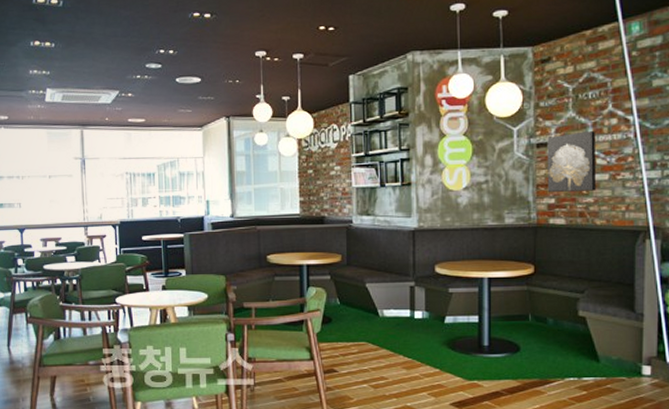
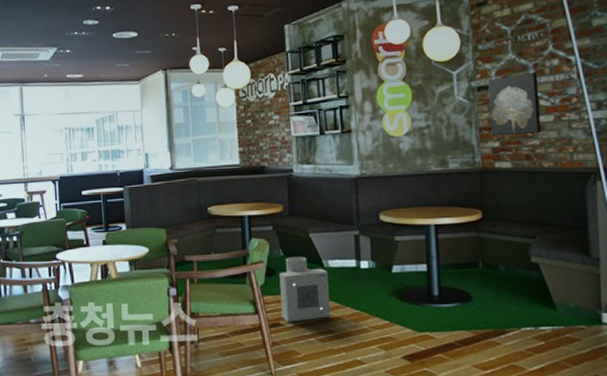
air purifier: none [335,306,384,369] -> present [279,257,331,322]

